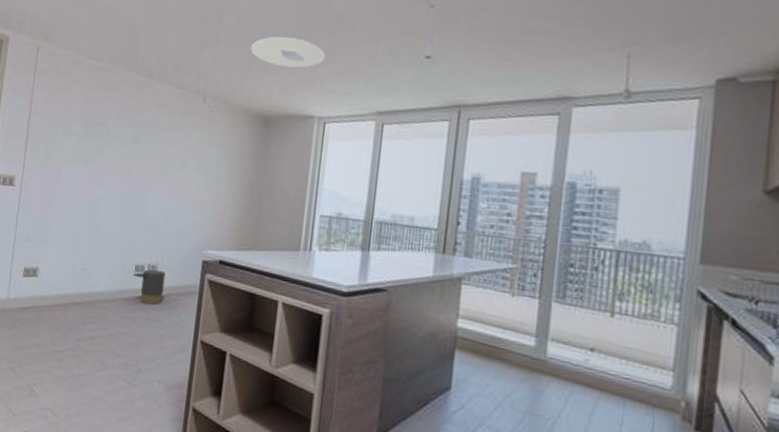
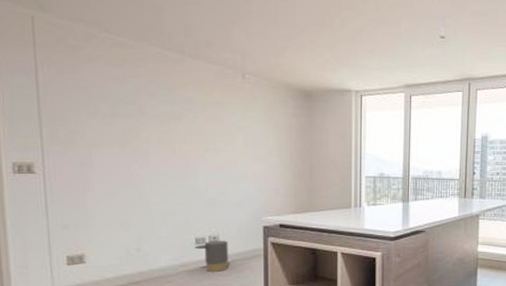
ceiling light: present [250,37,326,69] -> none [283,14,356,46]

